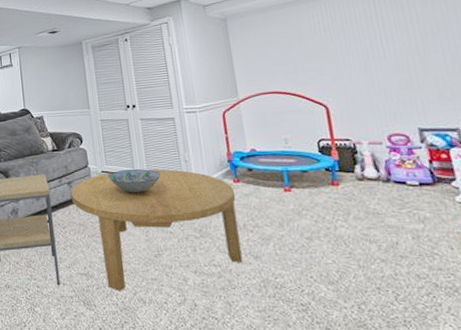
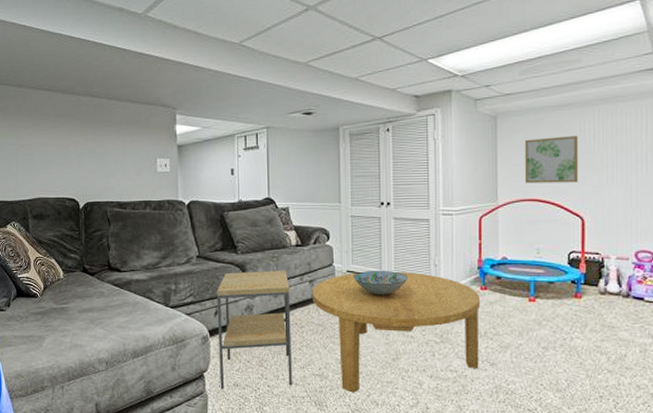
wall art: none [257,29,316,78] -> present [525,136,579,184]

